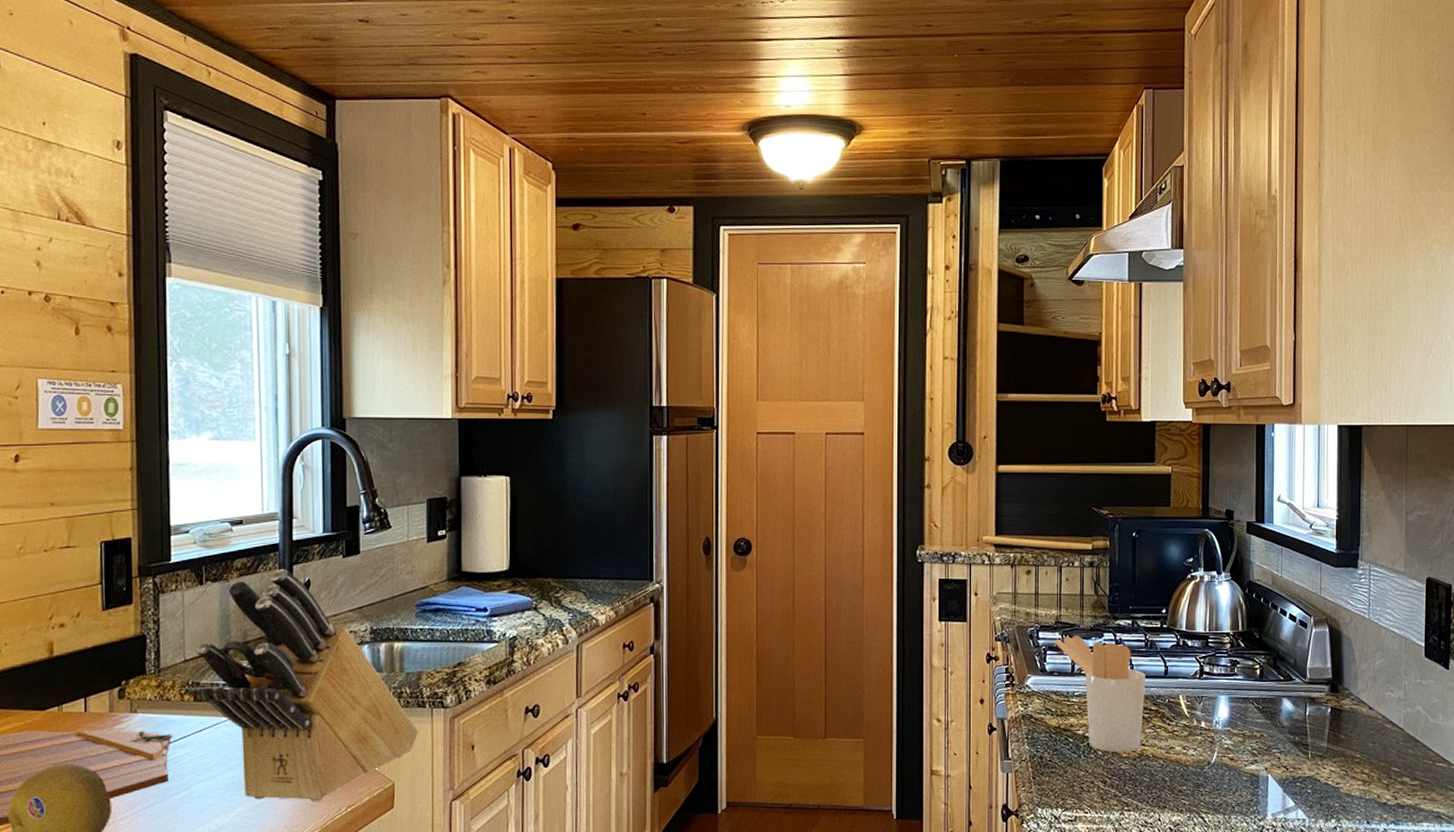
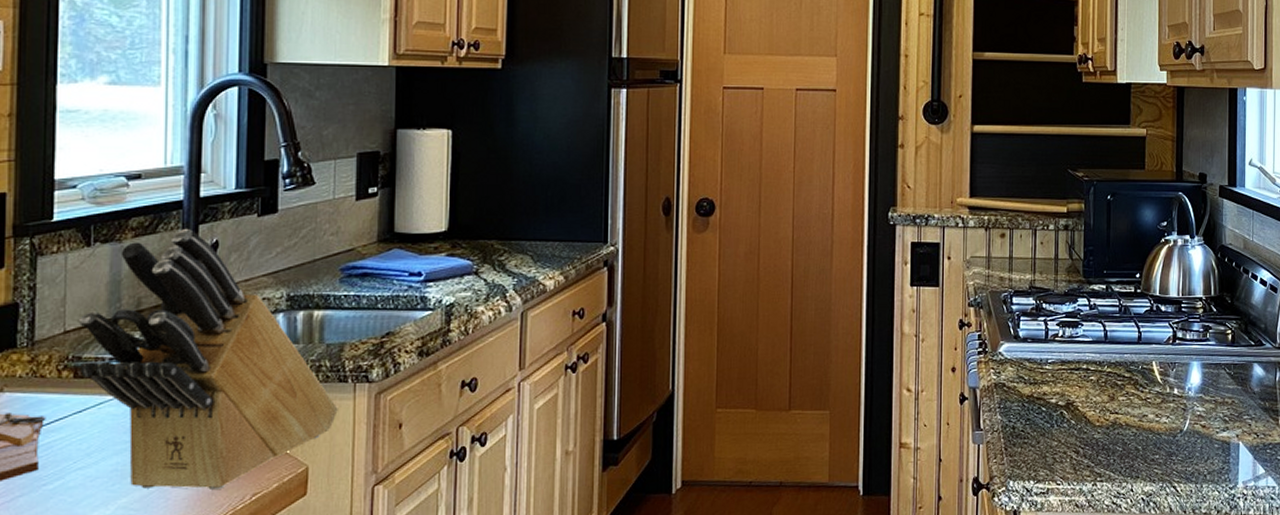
utensil holder: present [1055,636,1145,753] -> none [1029,301,1119,422]

